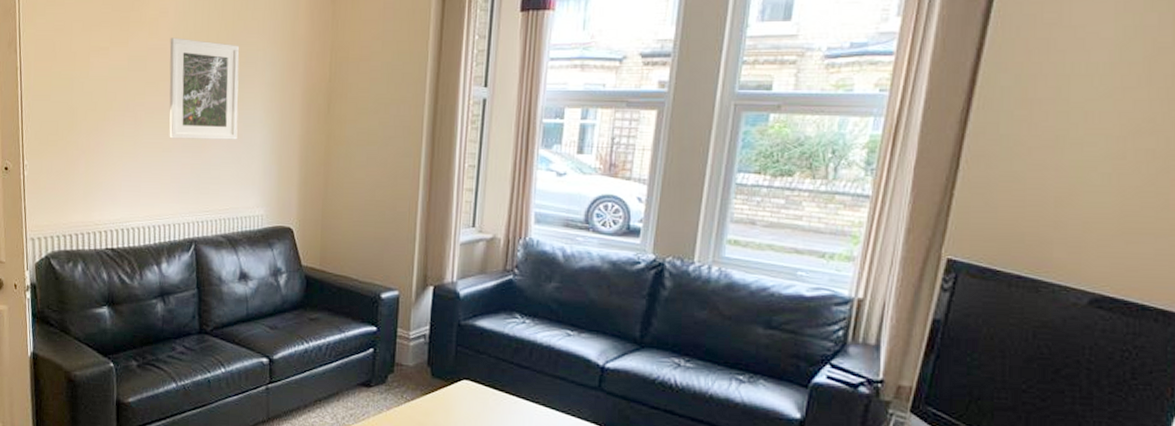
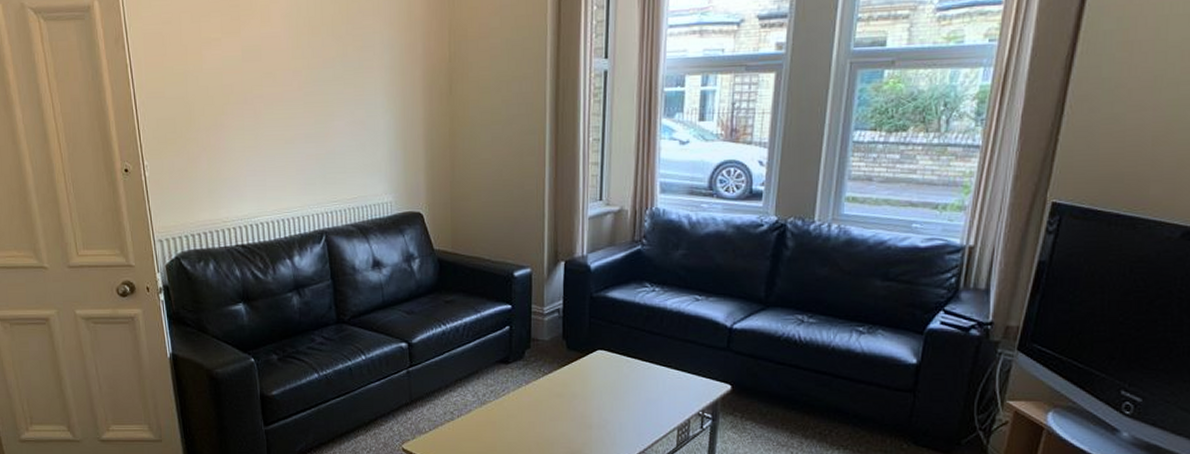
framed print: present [169,37,240,140] -> none [283,24,360,130]

